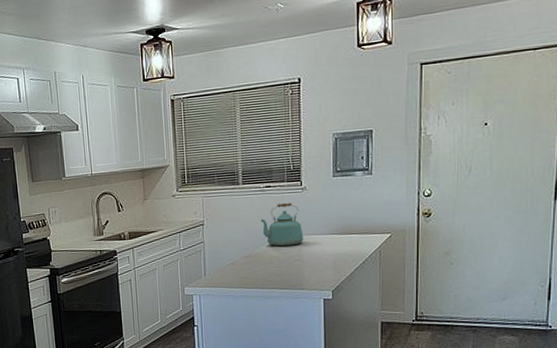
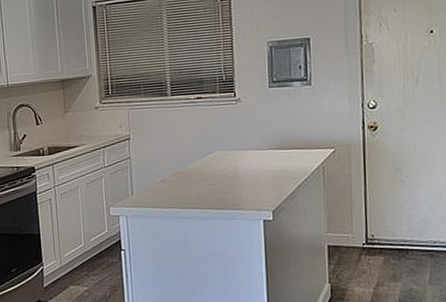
kettle: present [261,202,304,247] -> none [192,115,240,163]

